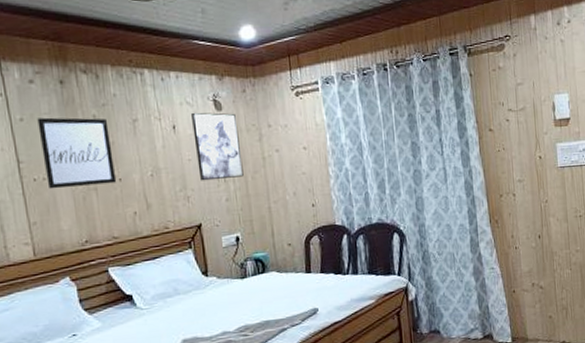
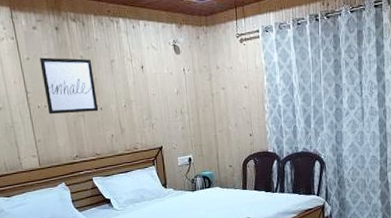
wall art: present [190,112,244,181] -> none [155,55,196,112]

